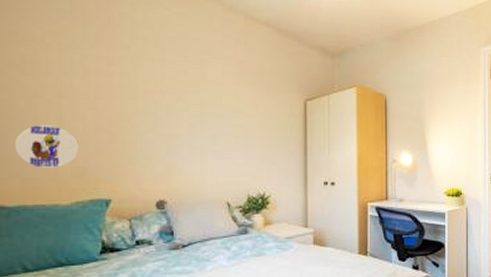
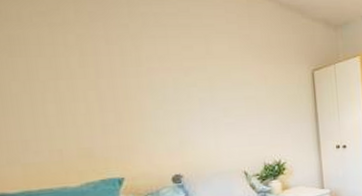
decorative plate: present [14,124,80,168] -> none [9,107,84,152]

